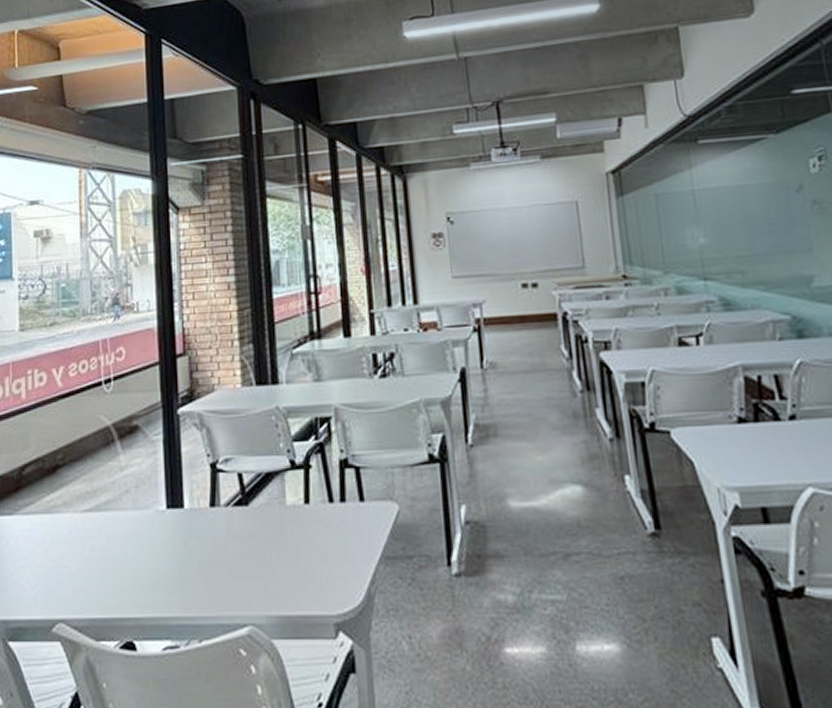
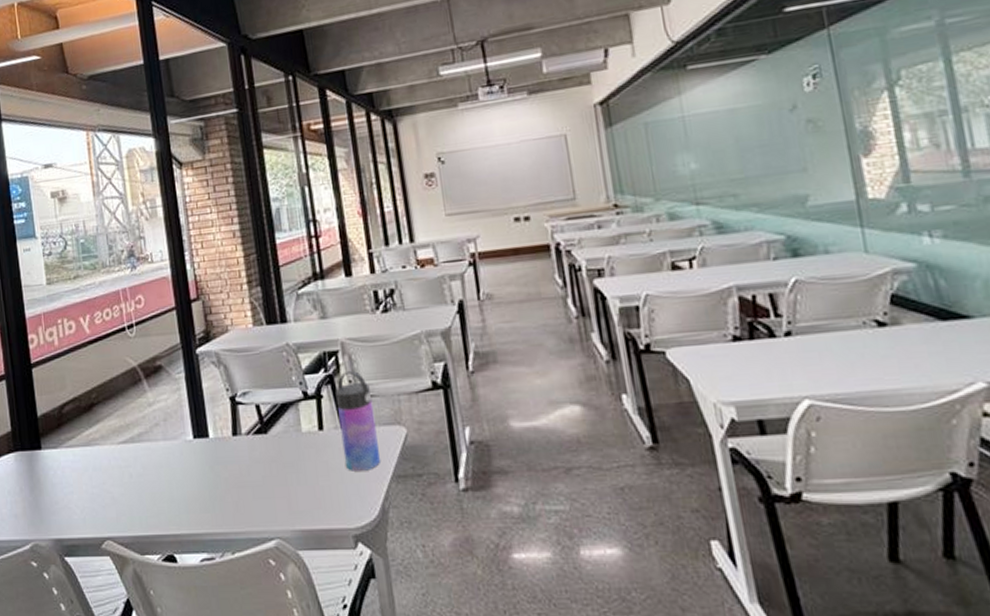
water bottle: none [325,438,370,551] -> present [335,370,381,471]

